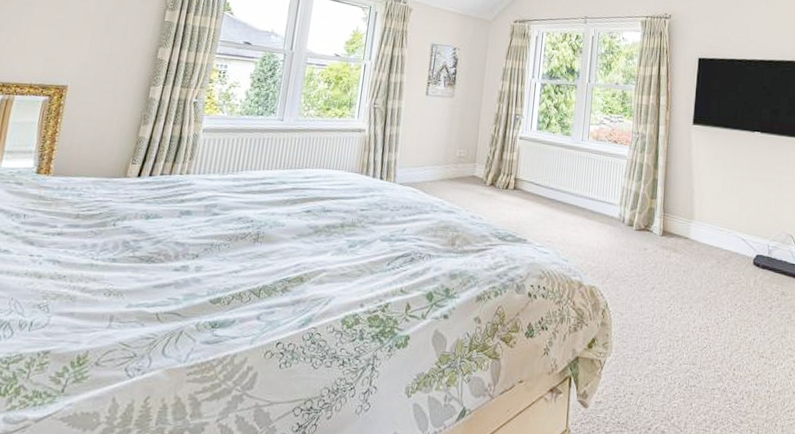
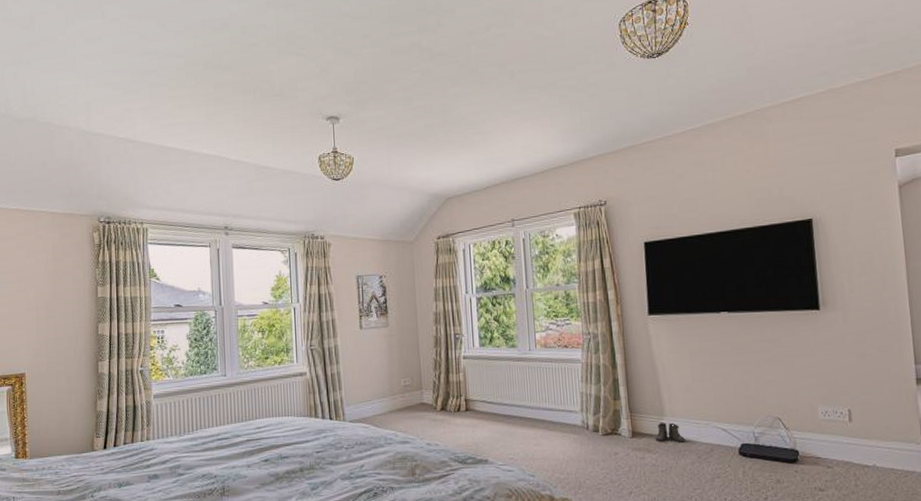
boots: none [682,225,708,247] -> present [655,423,685,443]

